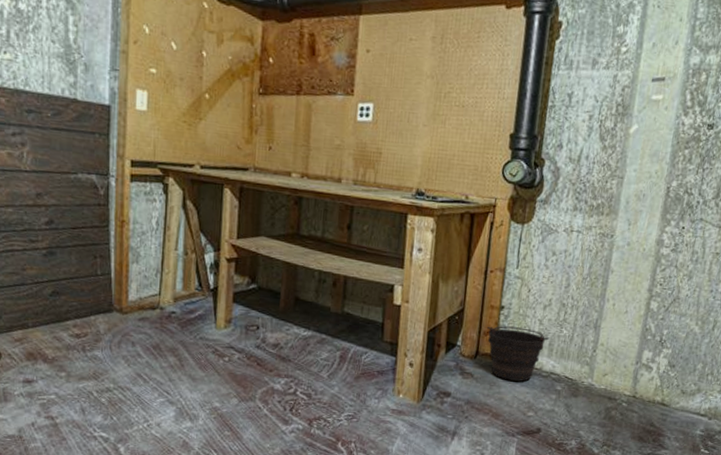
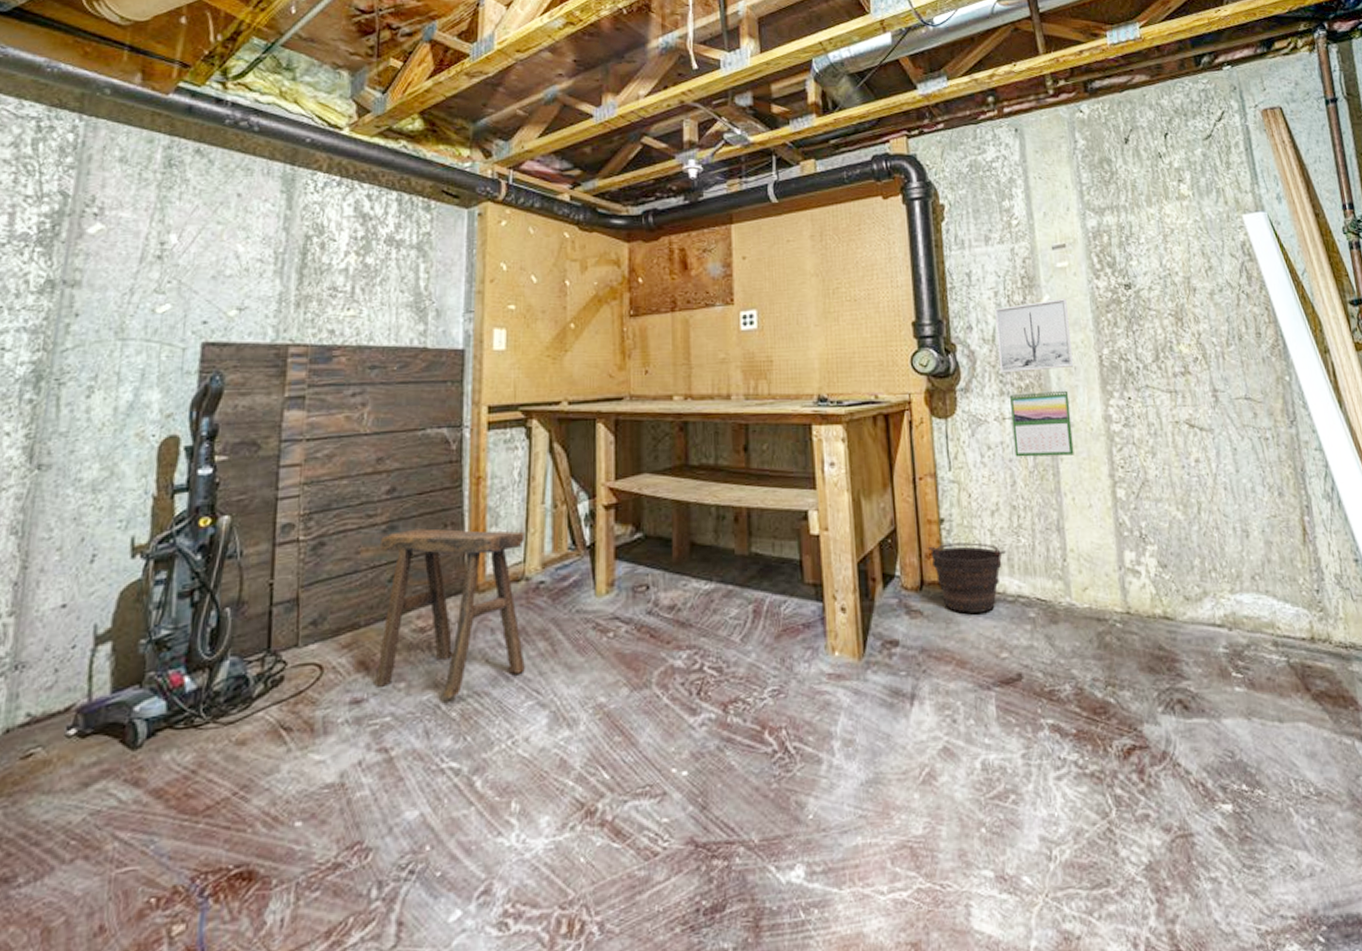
stool: none [41,256,161,389] -> present [374,529,526,699]
calendar: none [574,209,633,269] -> present [1010,389,1074,457]
wall art: none [578,129,652,194] -> present [995,298,1074,373]

